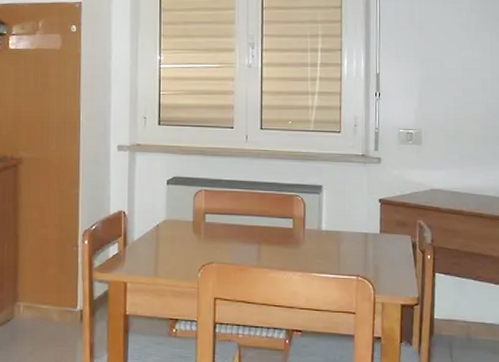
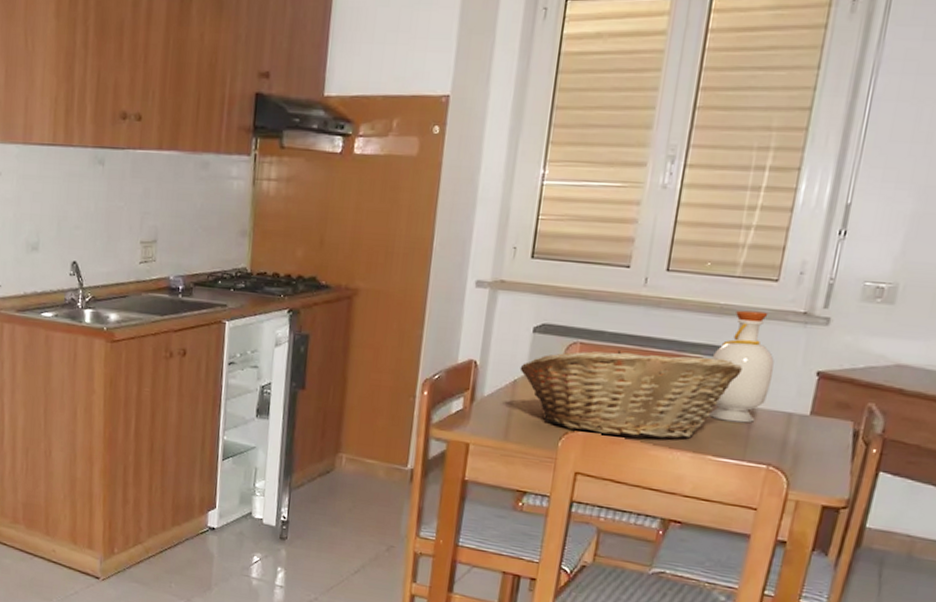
fruit basket: none [160,194,326,265] -> present [519,350,743,439]
bottle: none [303,156,349,244] -> present [709,310,774,423]

